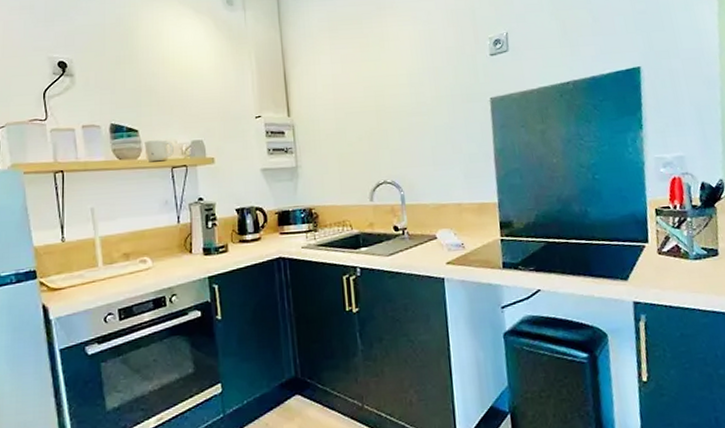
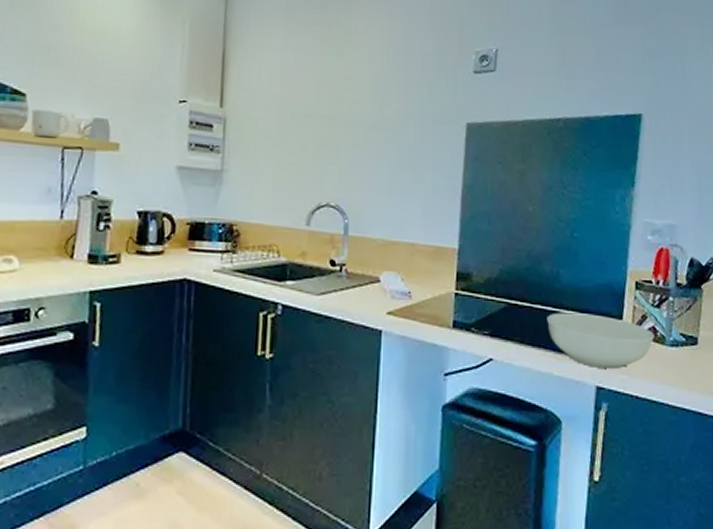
bowl: none [582,241,680,287] -> present [547,312,655,370]

